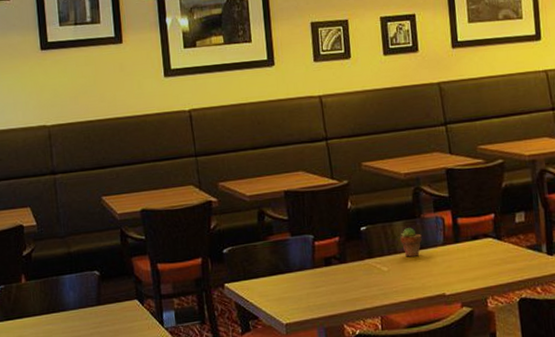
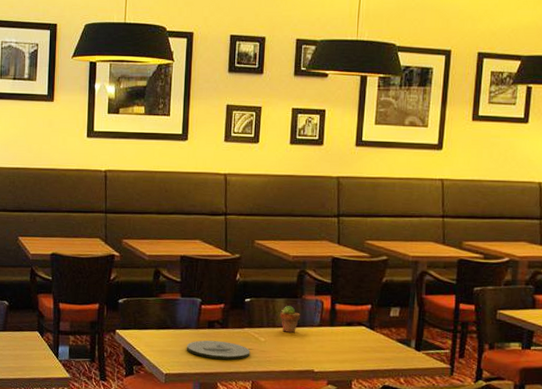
plate: none [304,277,375,300] -> present [186,340,251,361]

